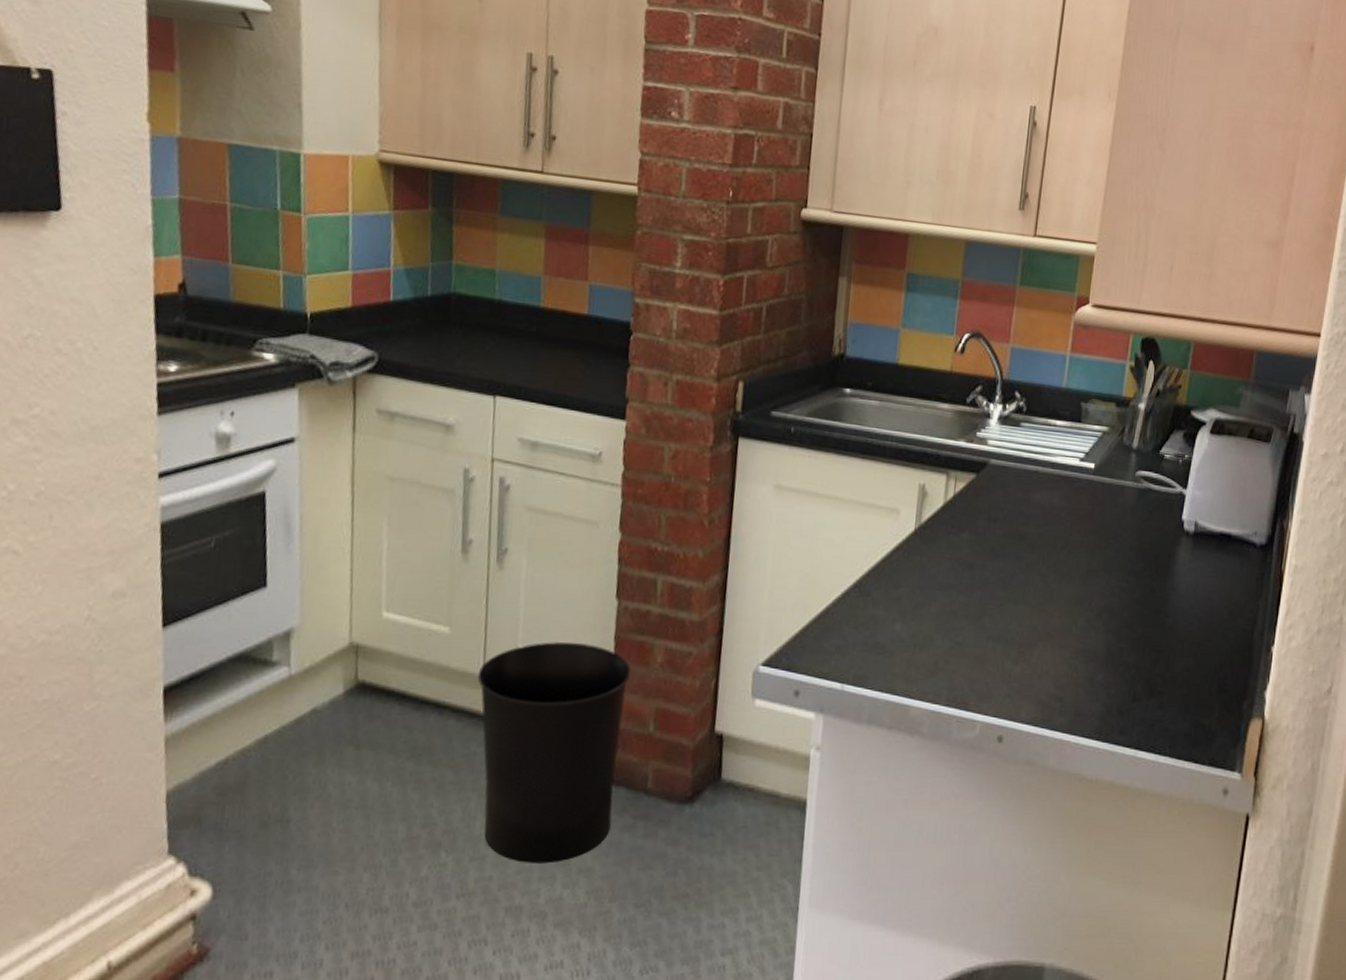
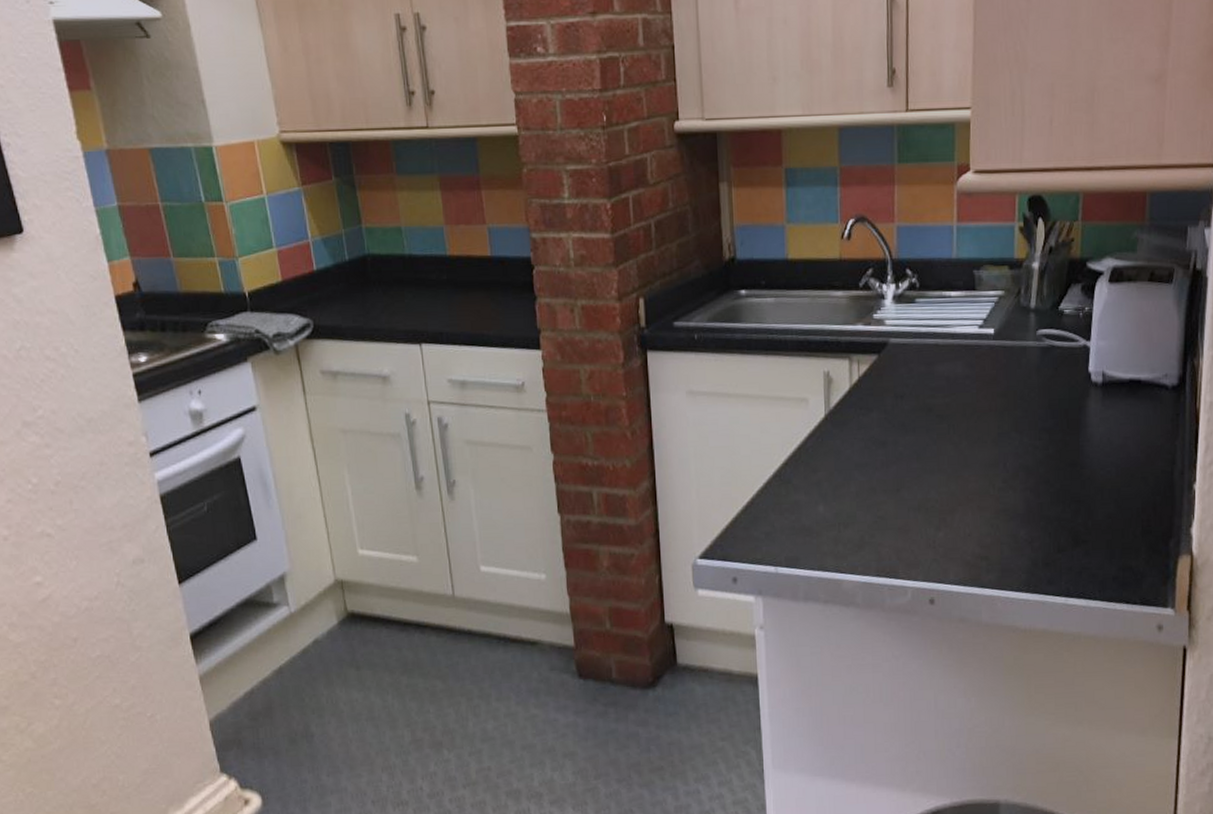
waste bin: present [477,641,631,864] -> none [448,557,585,753]

